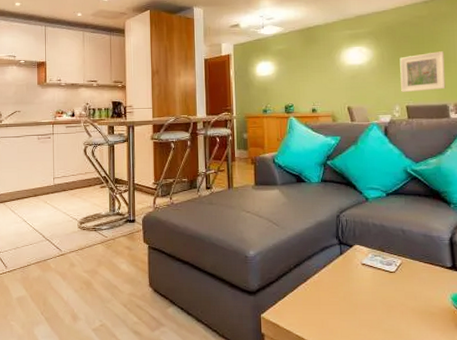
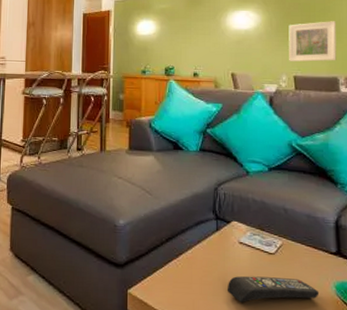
remote control: none [352,294,438,318] -> present [227,275,320,302]

